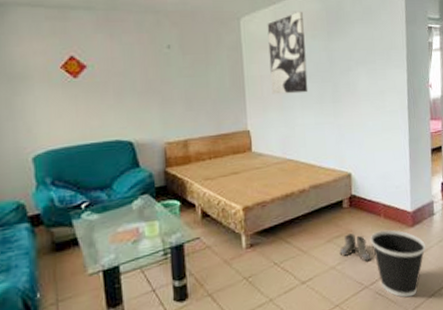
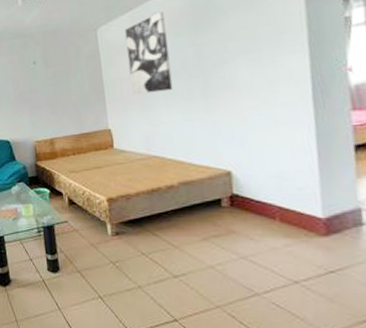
boots: present [339,232,372,262] -> none [219,233,265,267]
wastebasket: present [370,229,426,298] -> none [260,236,350,317]

